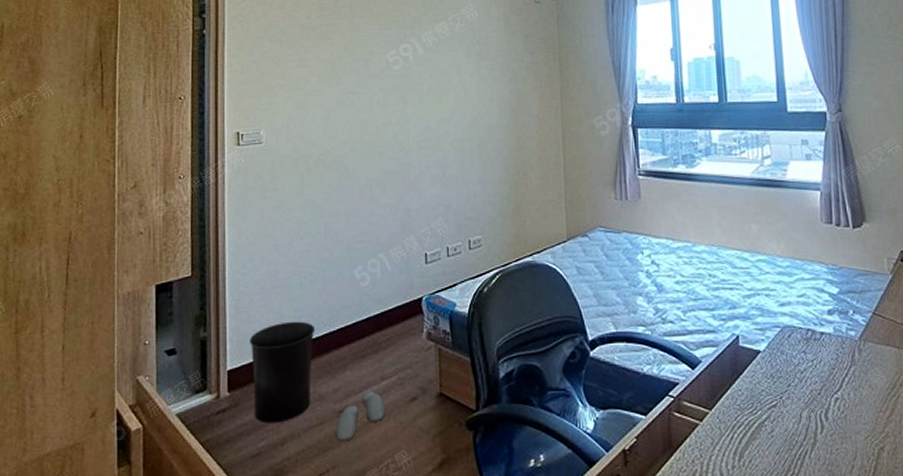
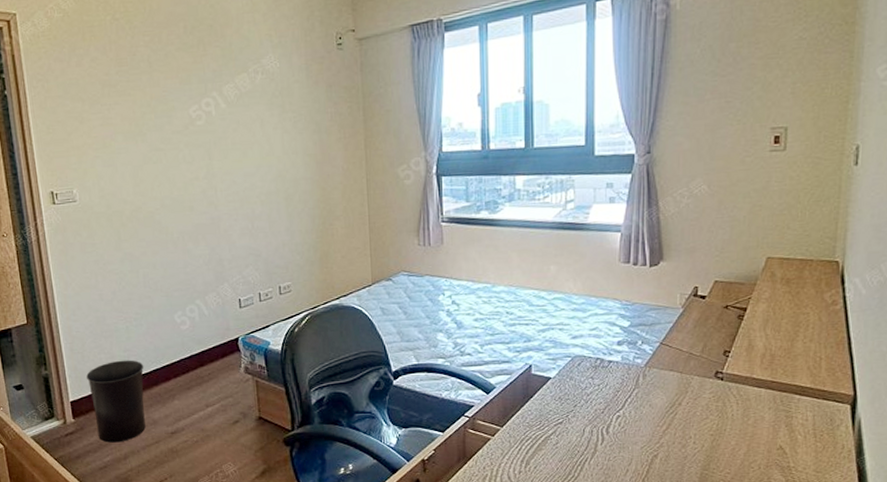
slippers: present [335,391,386,442] -> none [169,416,212,456]

